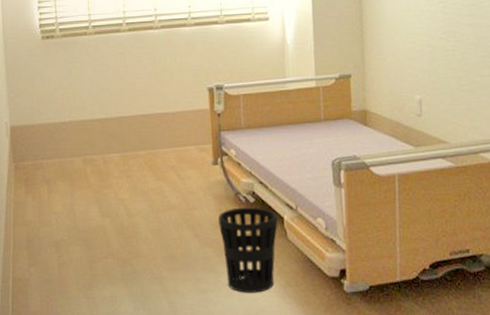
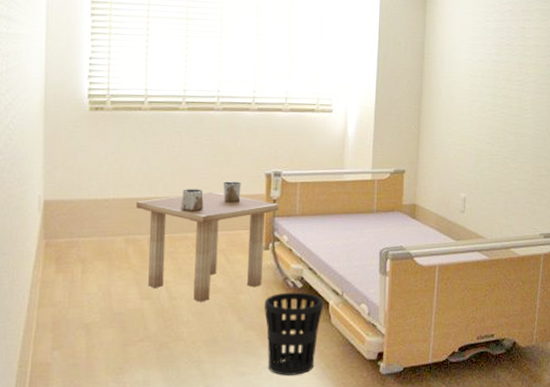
side table: none [90,97,224,219] -> present [136,181,279,302]

